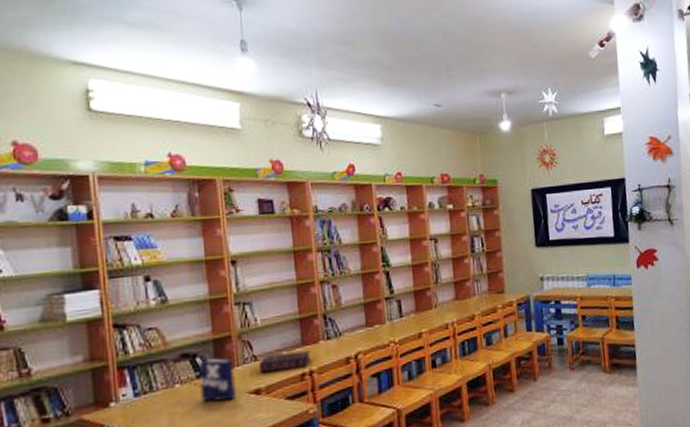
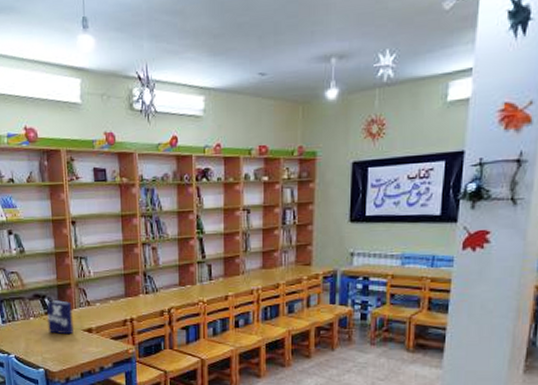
book: present [259,338,311,372] -> none [91,291,132,315]

